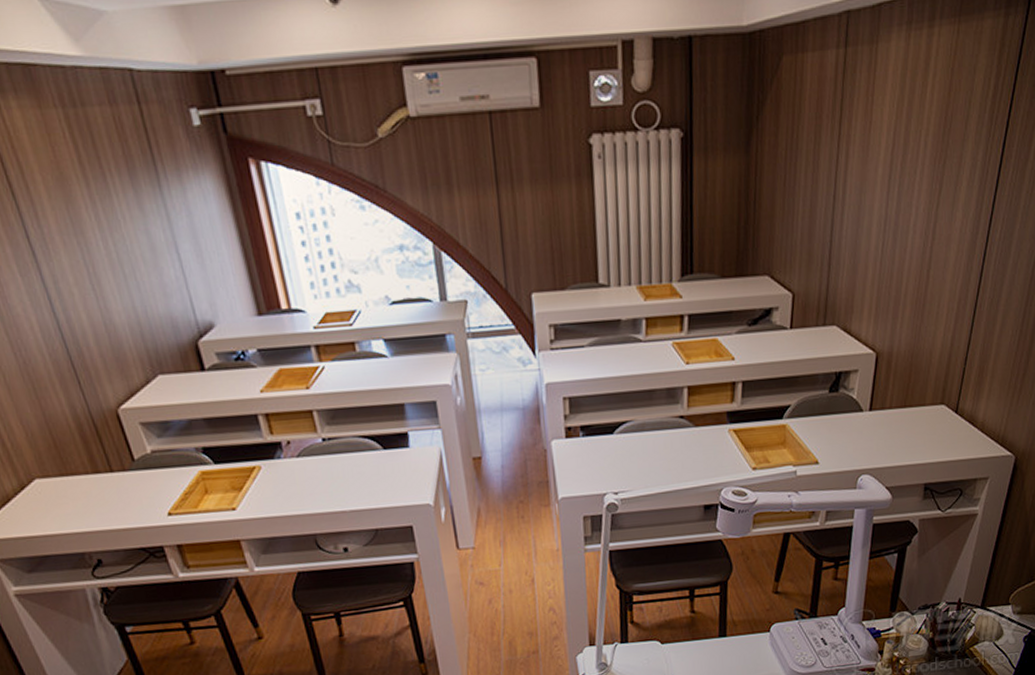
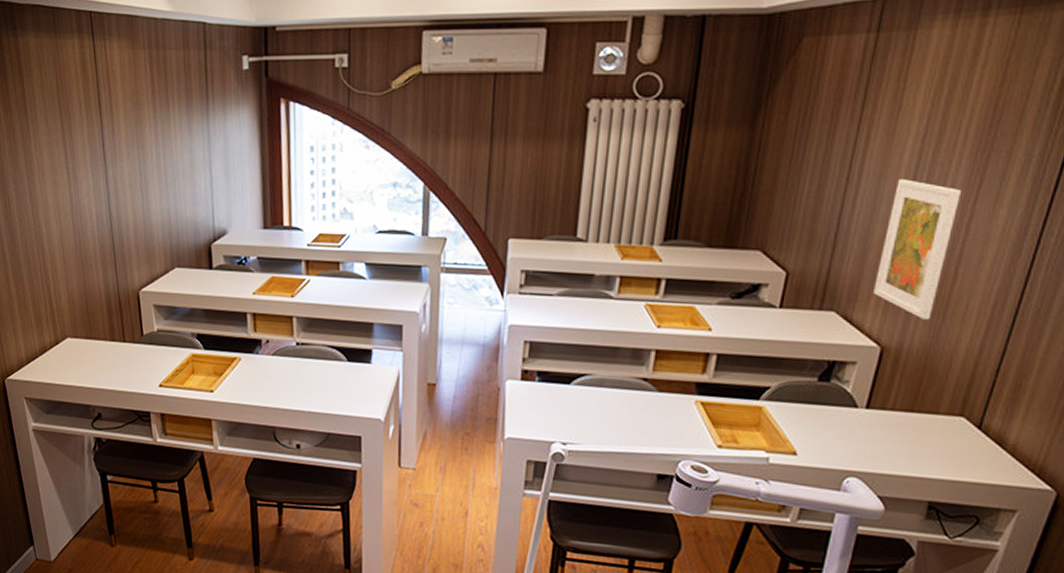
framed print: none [865,192,927,322] -> present [874,179,962,320]

